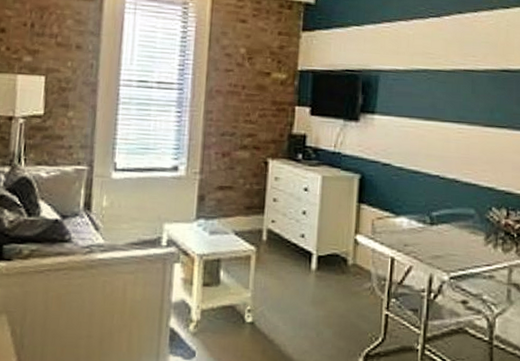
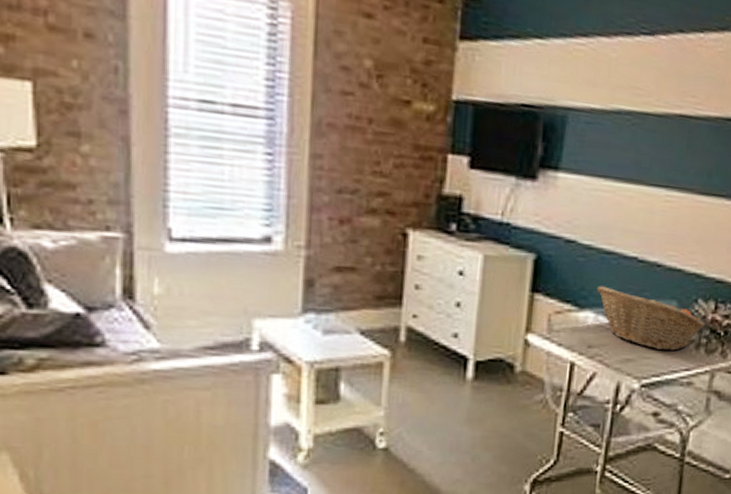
fruit basket: none [409,197,501,249] -> present [597,286,706,351]

